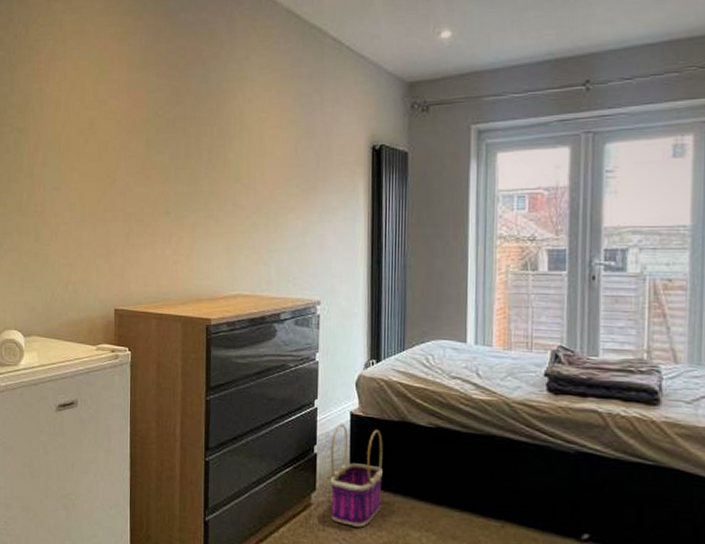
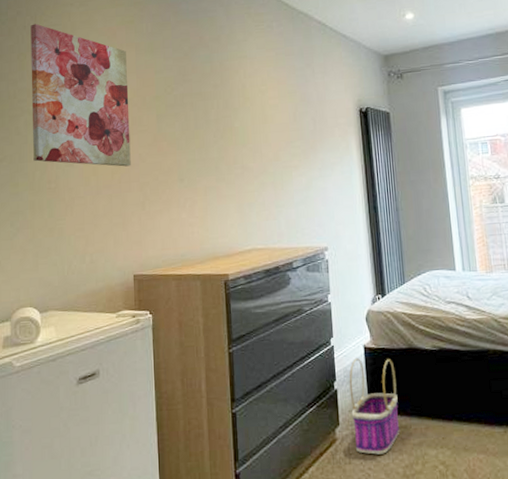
wall art: none [21,32,118,194] -> present [30,23,131,167]

